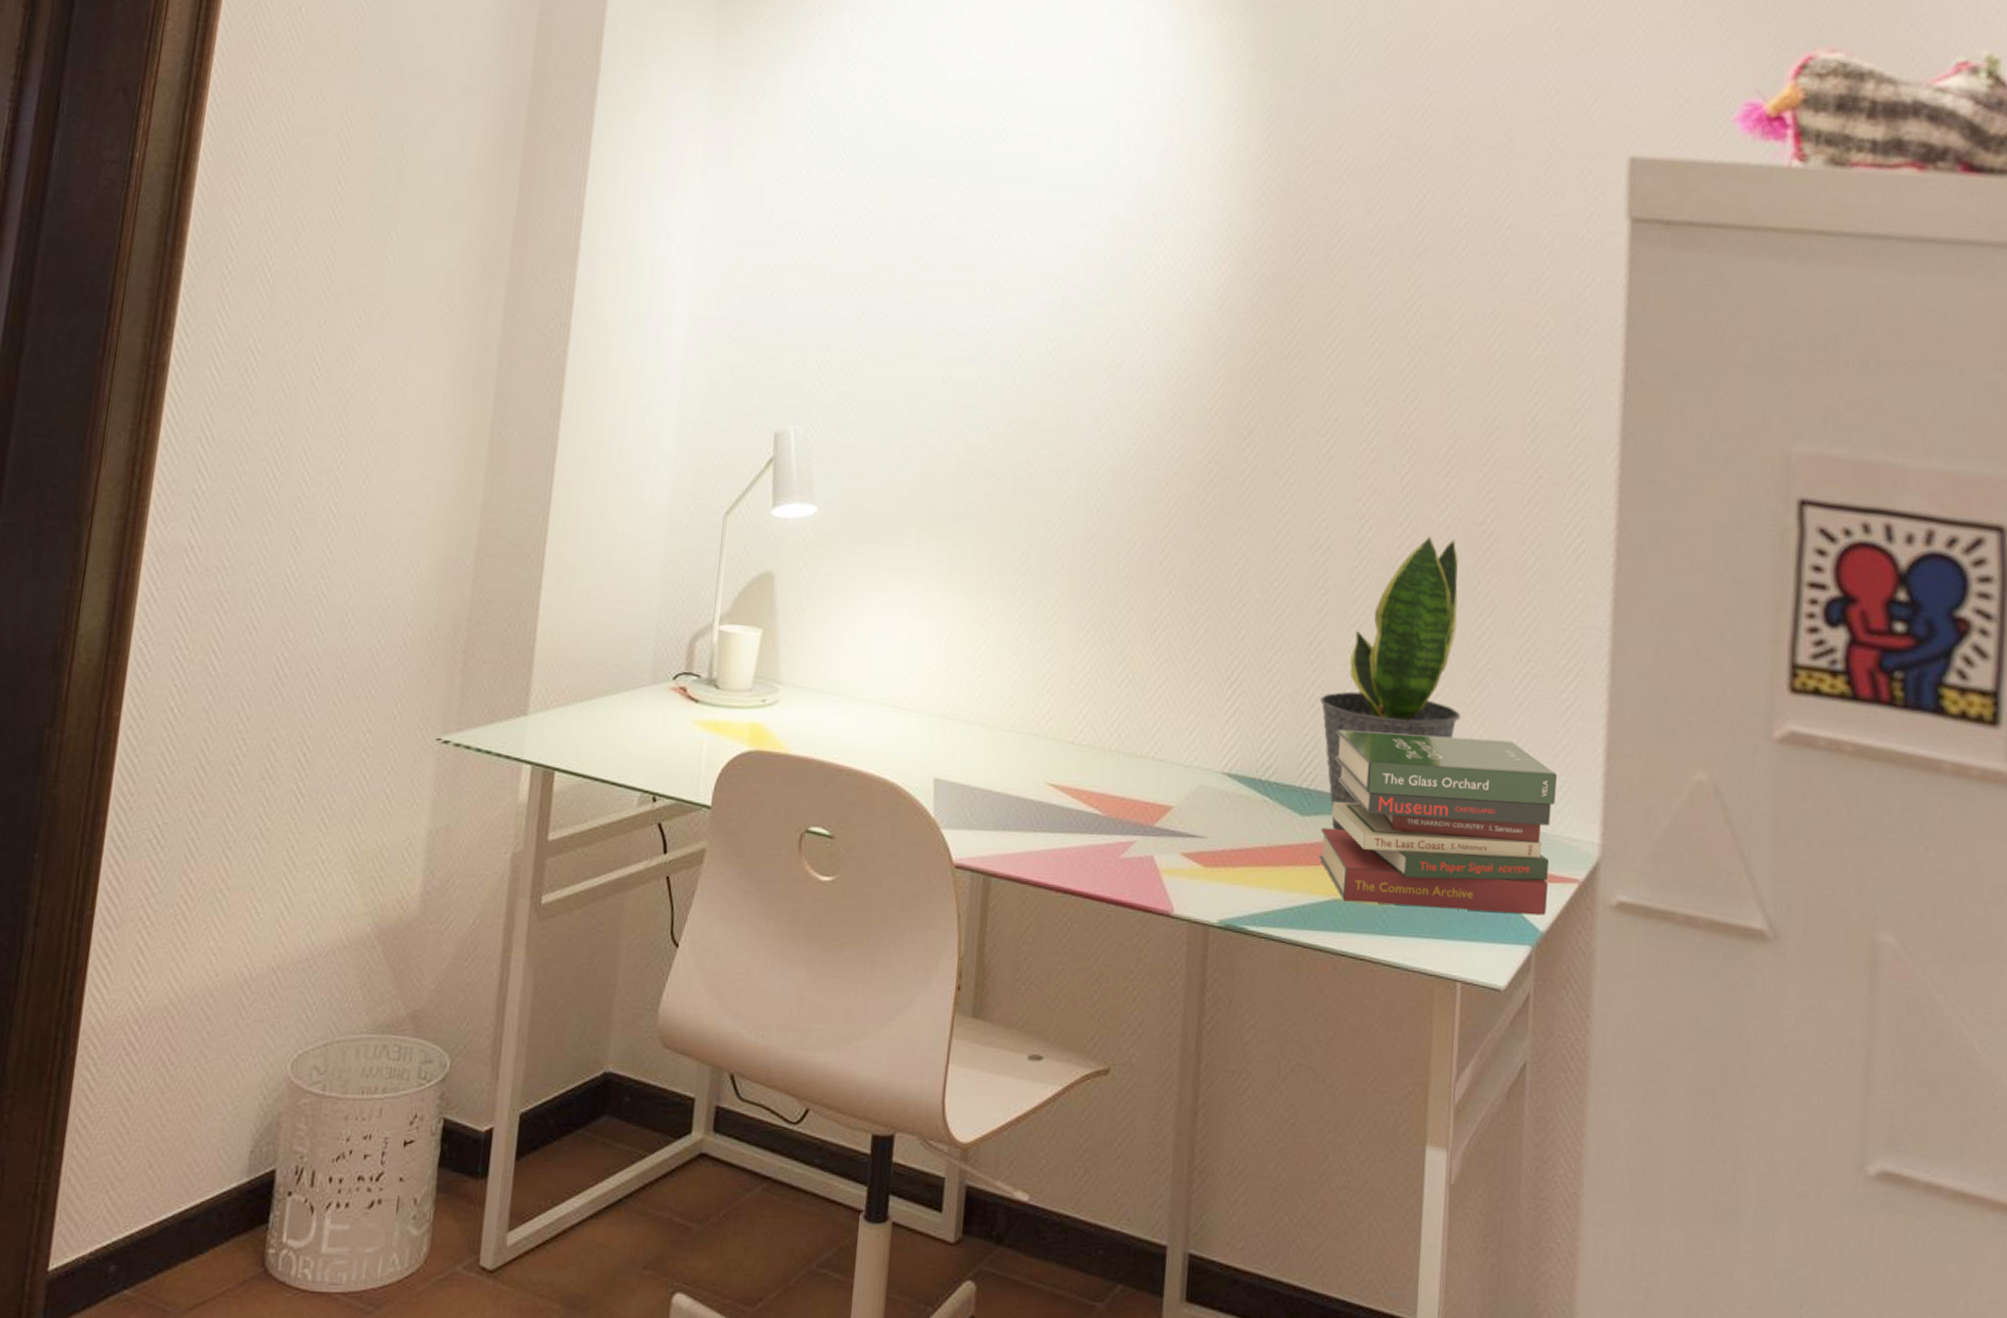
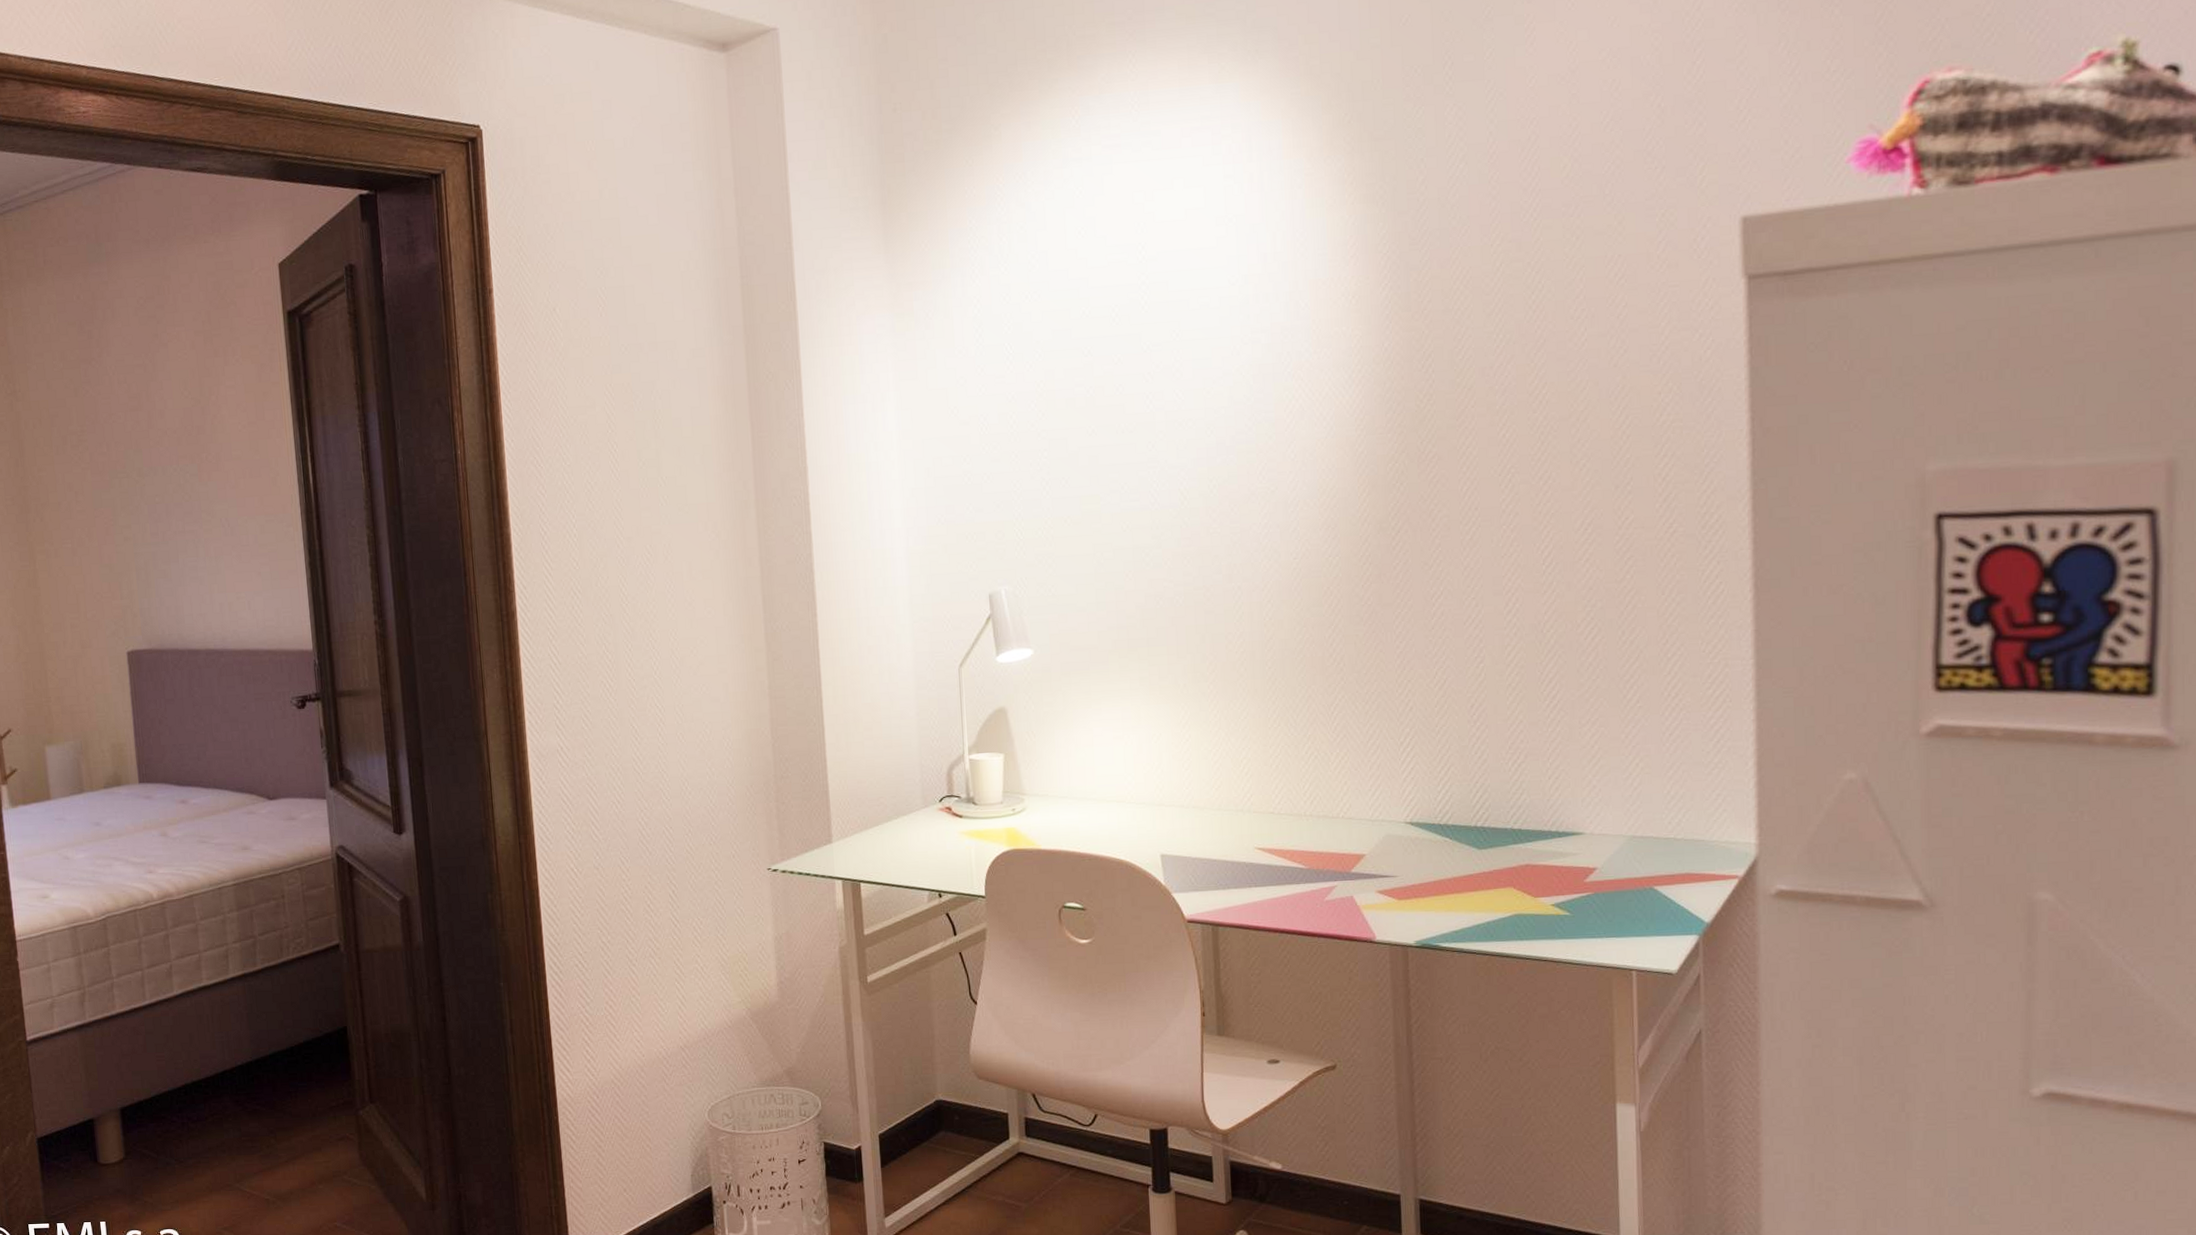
potted plant: present [1319,534,1461,831] -> none [1485,597,1616,858]
books: present [1319,729,1558,916] -> none [1498,766,1712,915]

